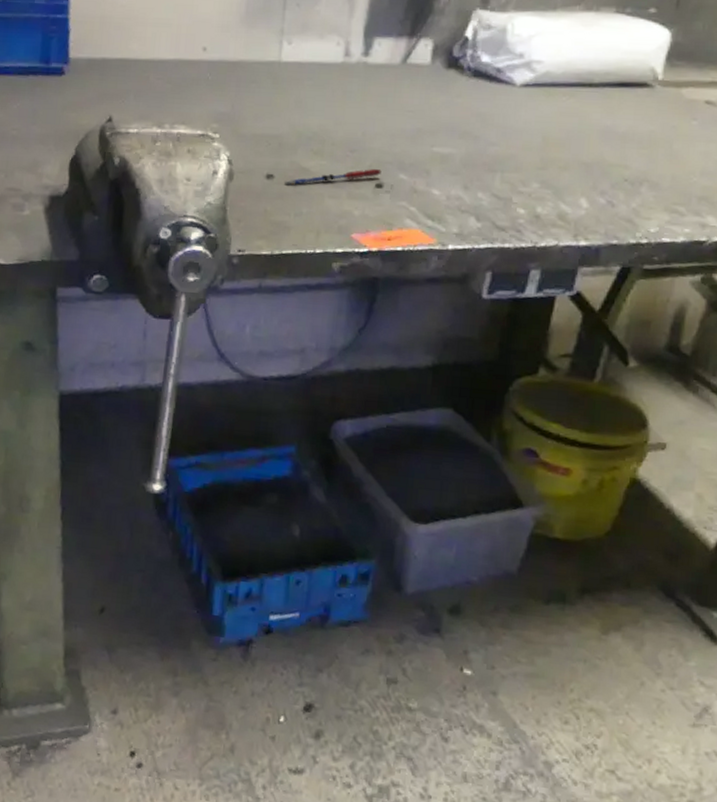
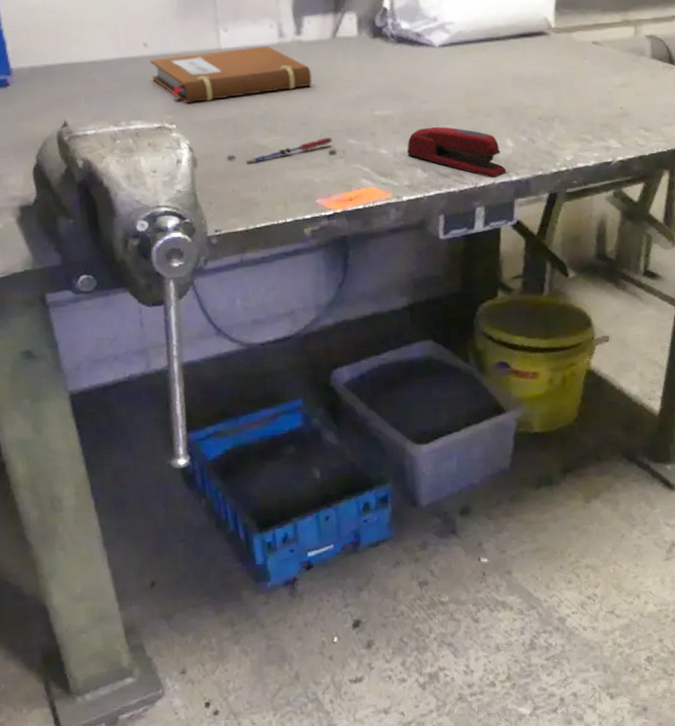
notebook: none [205,63,372,114] -> present [149,45,312,103]
stapler: none [461,173,575,239] -> present [406,126,507,178]

